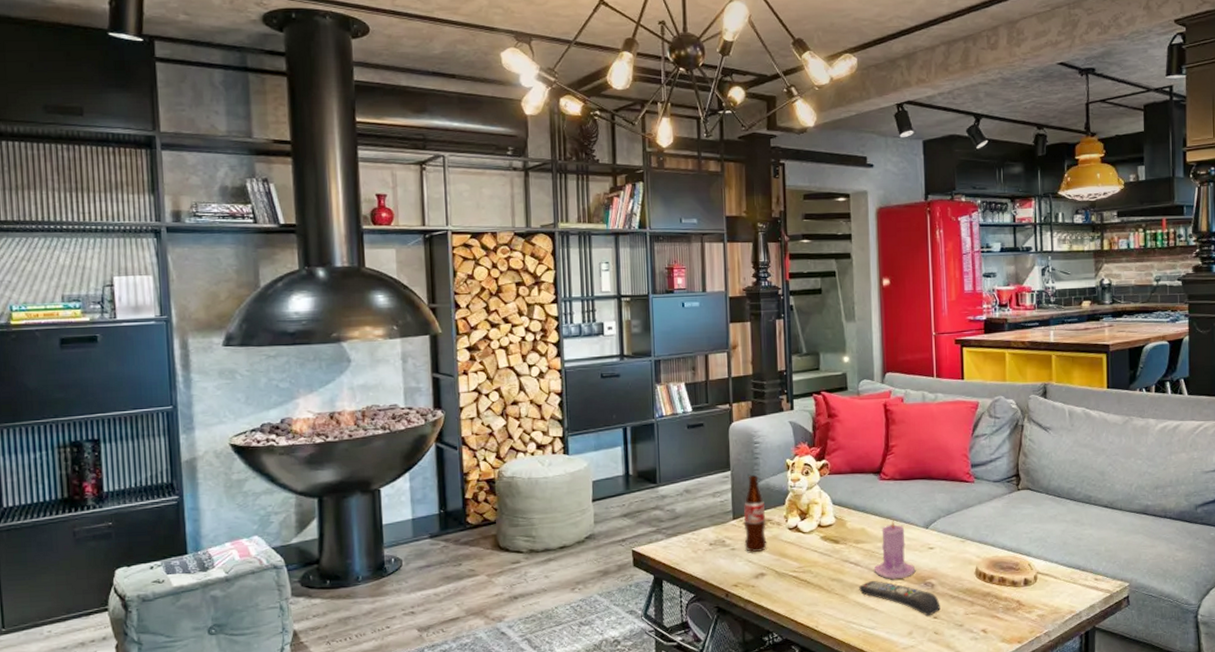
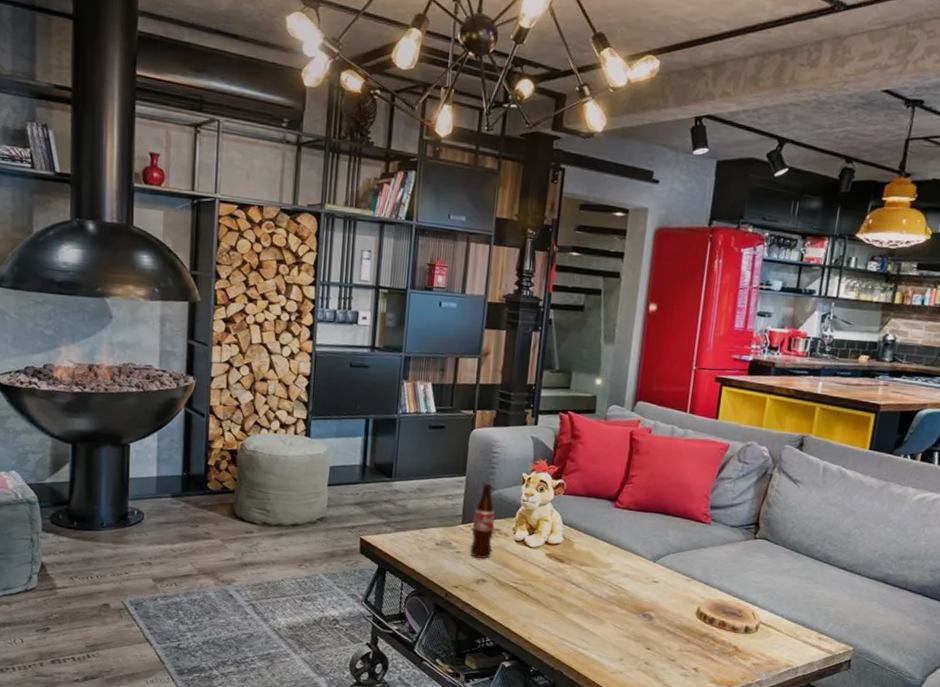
remote control: present [859,581,940,616] -> none [576,604,656,647]
candle: present [873,519,916,580] -> none [594,547,637,606]

